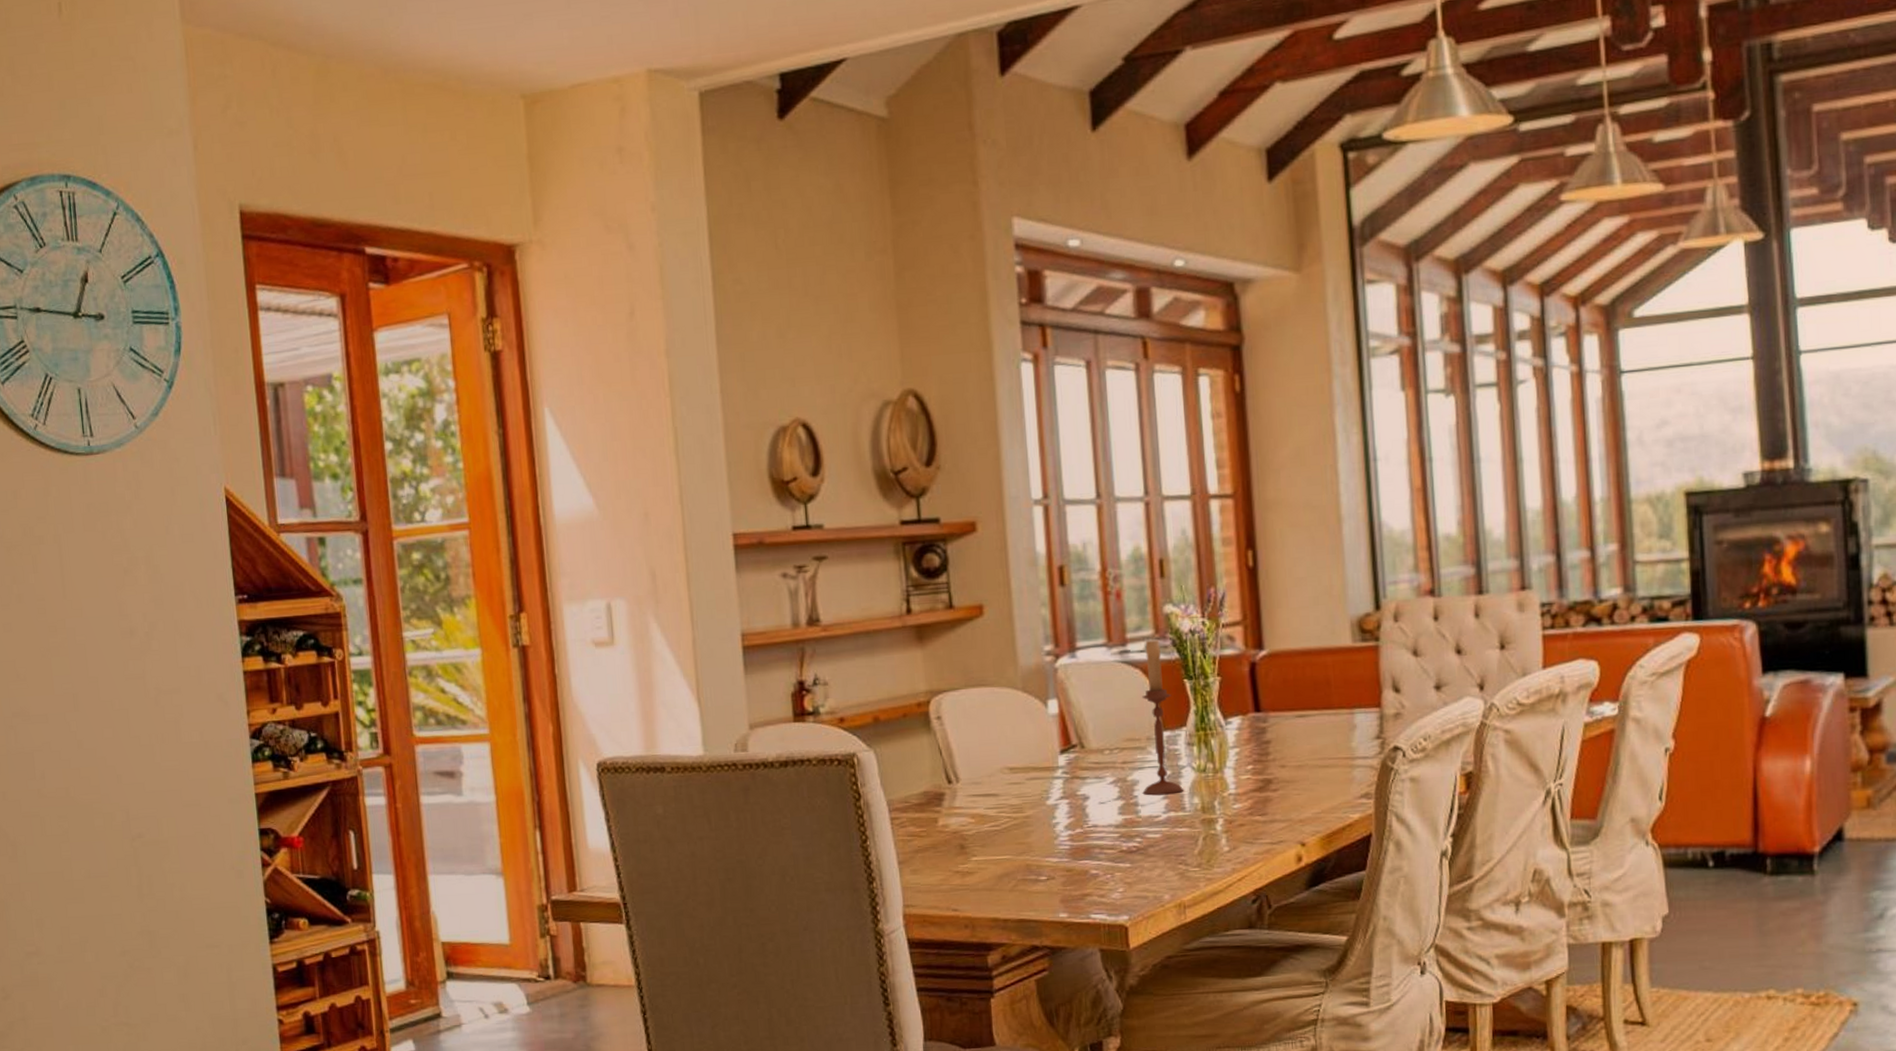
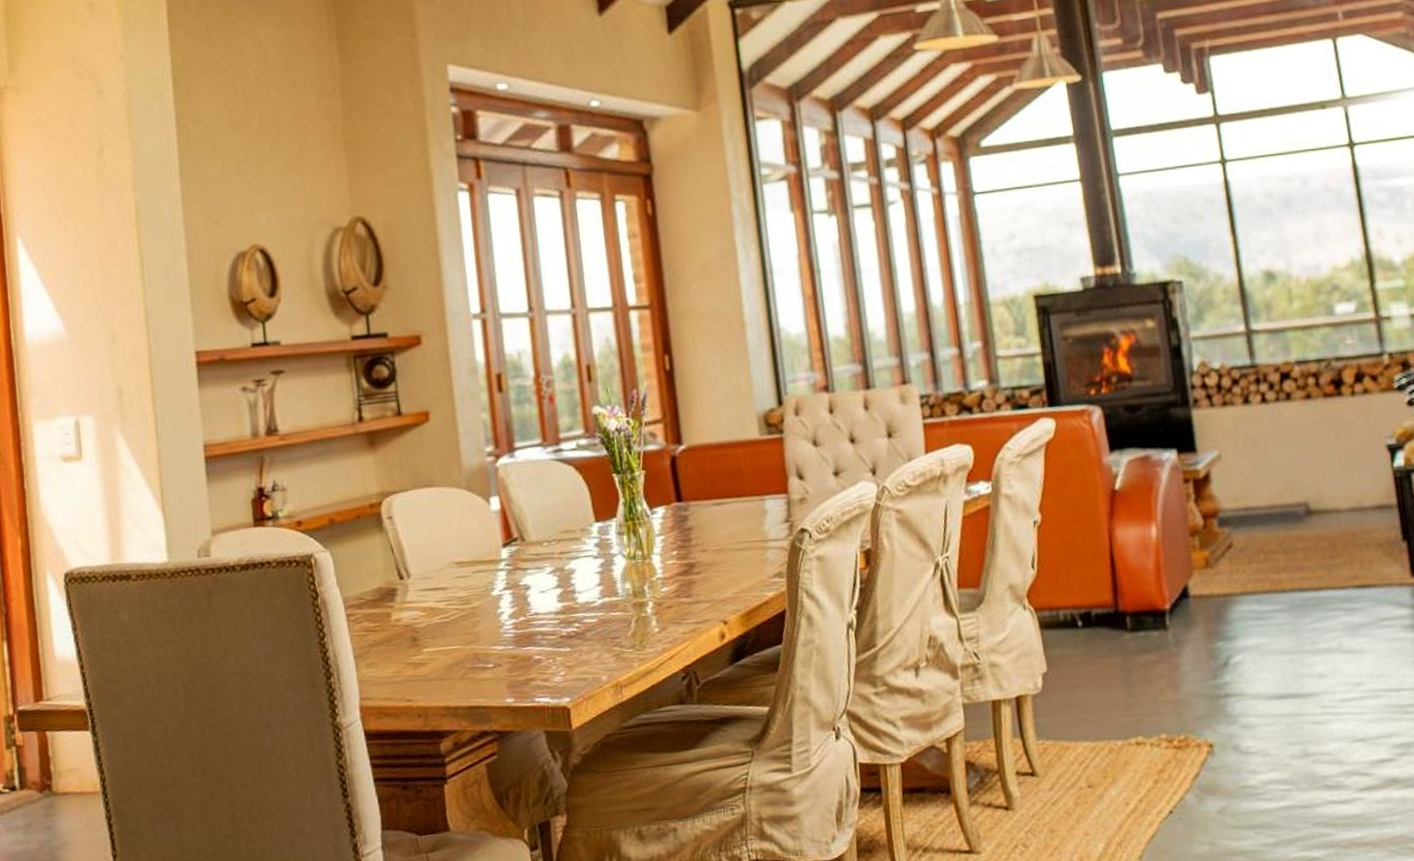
candlestick: present [1142,636,1185,796] -> none [576,435,617,583]

